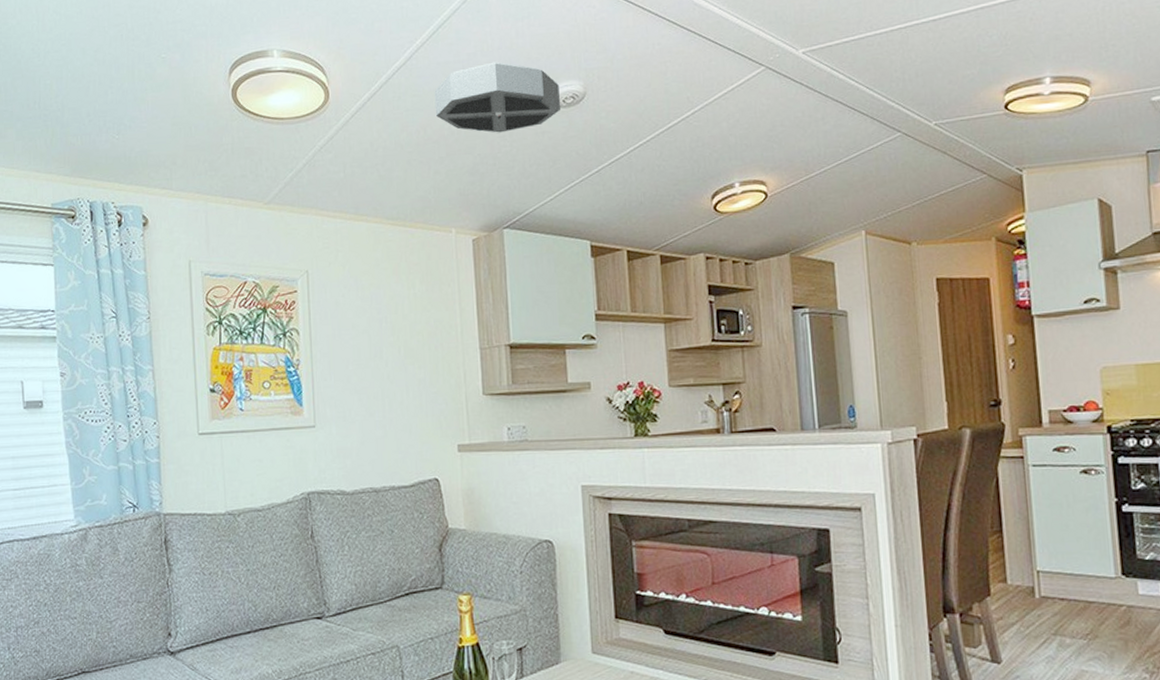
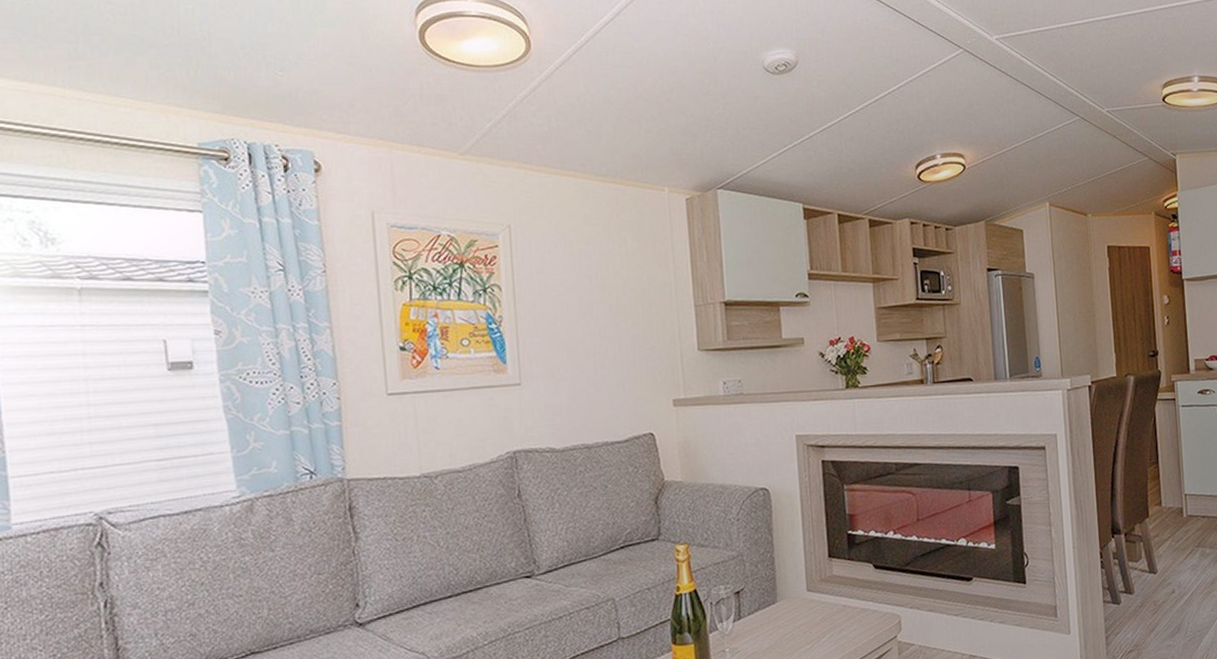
ceiling light: present [434,61,561,133] -> none [644,24,774,95]

